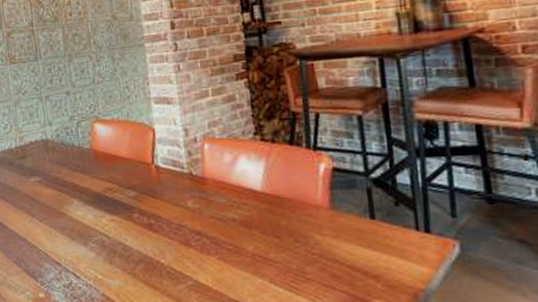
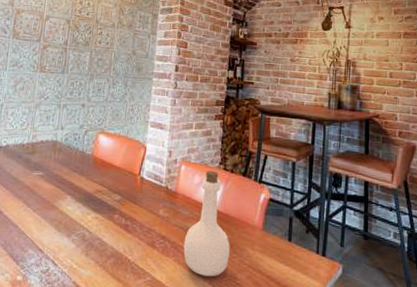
bottle: none [226,144,291,274] -> present [183,170,230,277]

